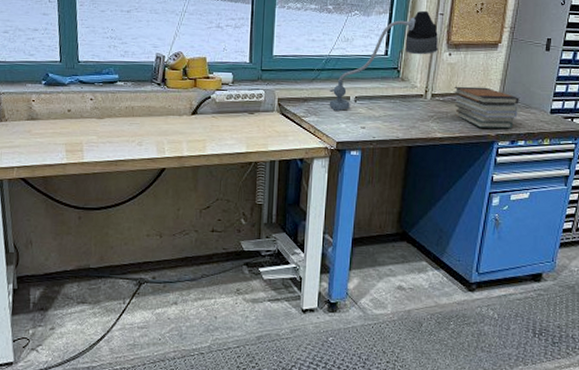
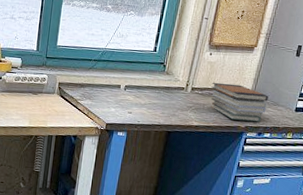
desk lamp: present [329,10,439,112] -> none [102,14,202,97]

